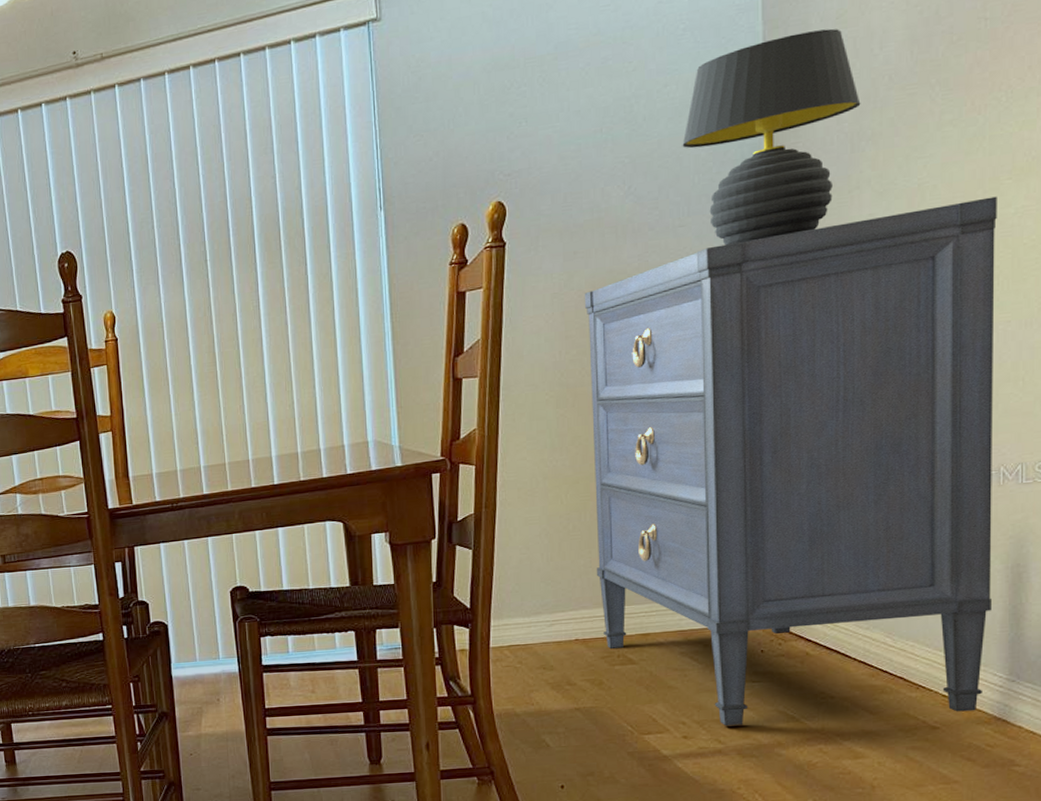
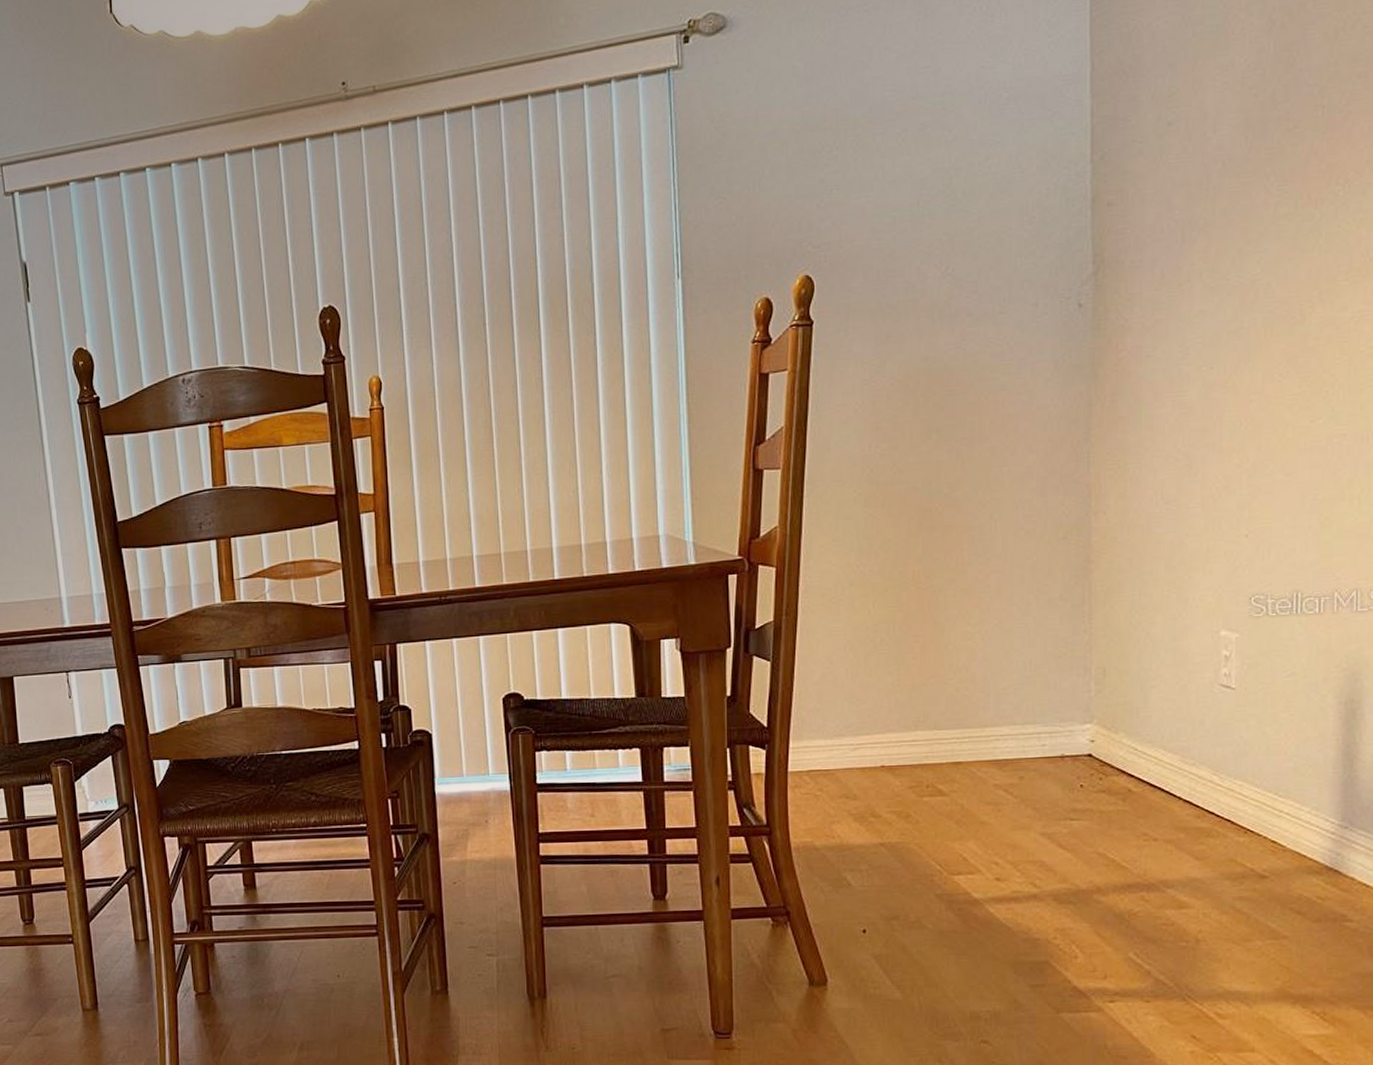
dresser: present [584,196,997,726] -> none [896,298,1333,869]
table lamp: present [682,28,861,246] -> none [1004,107,1193,337]

